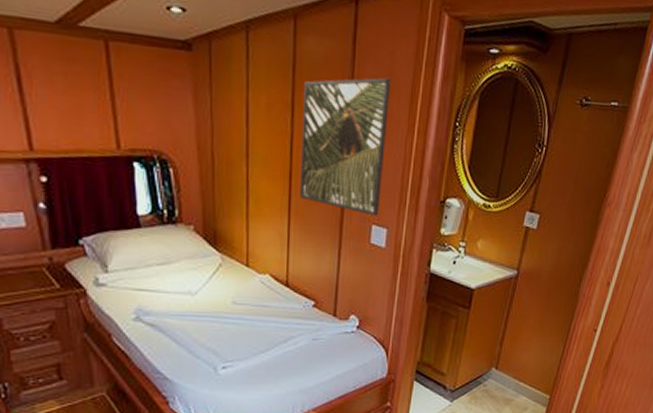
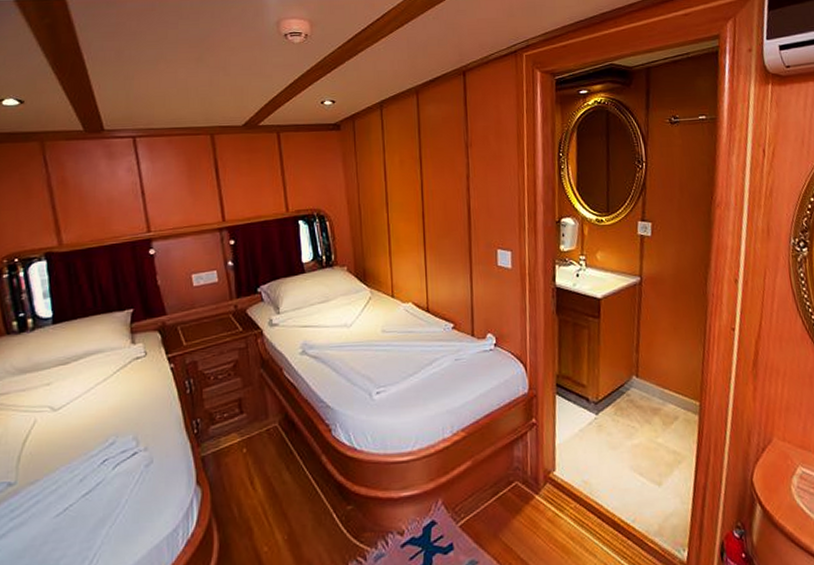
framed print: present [299,77,390,216] -> none [428,126,502,241]

